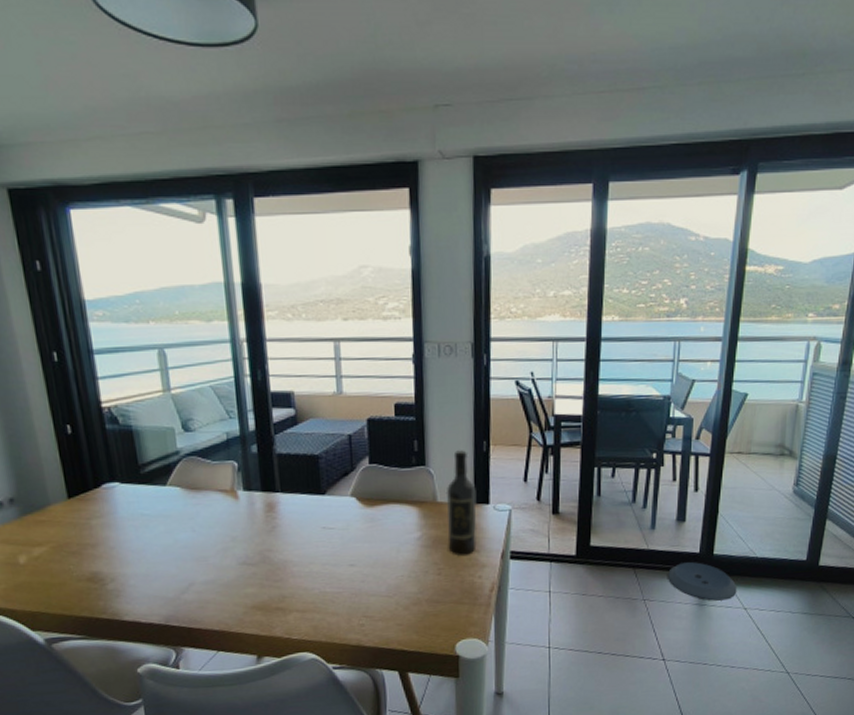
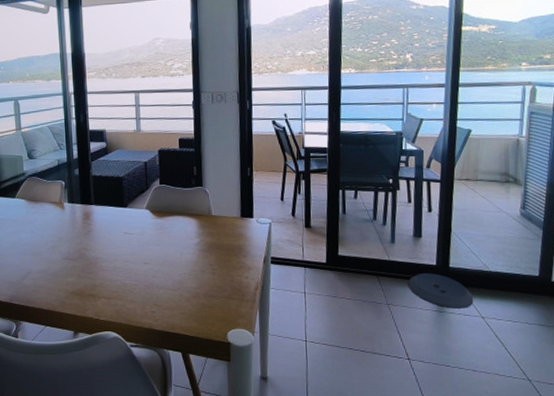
wine bottle: present [445,450,478,555] -> none [218,175,244,259]

